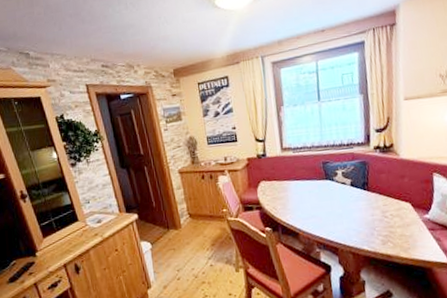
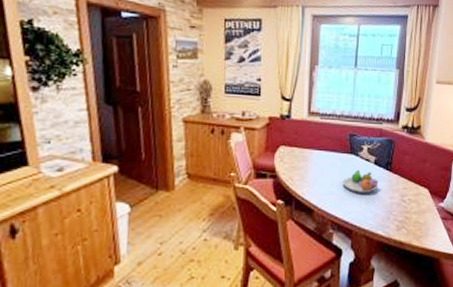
fruit bowl: none [322,194,358,214] -> present [342,170,379,193]

